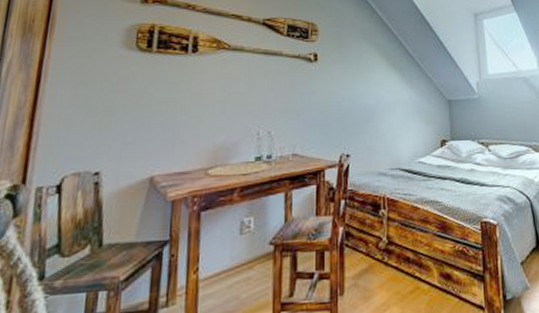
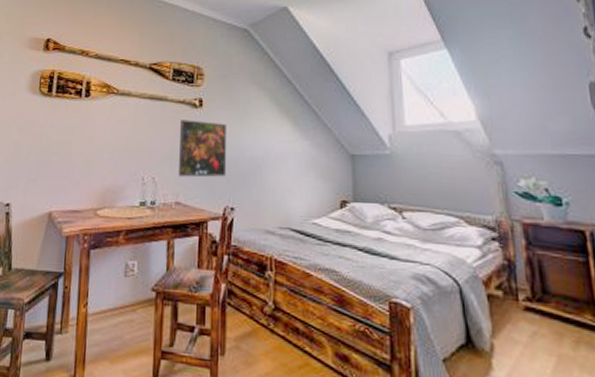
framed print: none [295,74,342,129] -> present [179,119,227,178]

